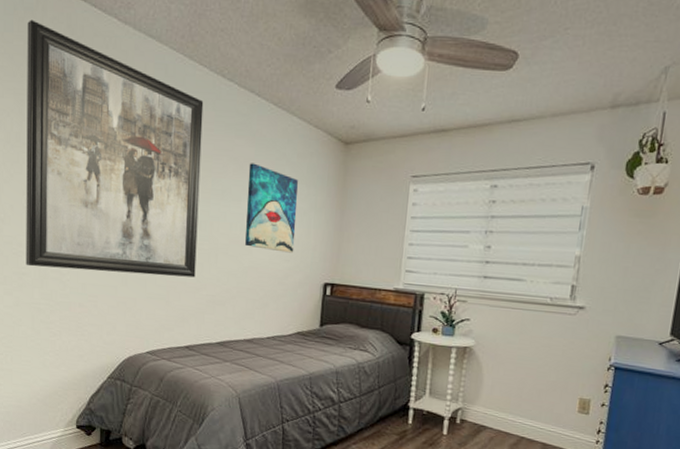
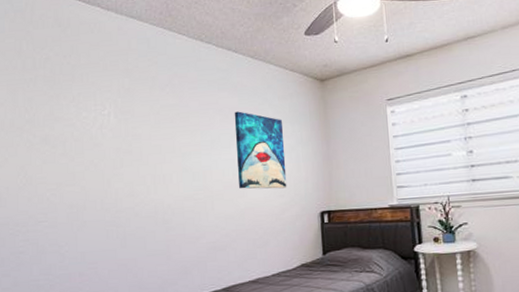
wall art: present [26,19,204,278] -> none [18,19,194,244]

